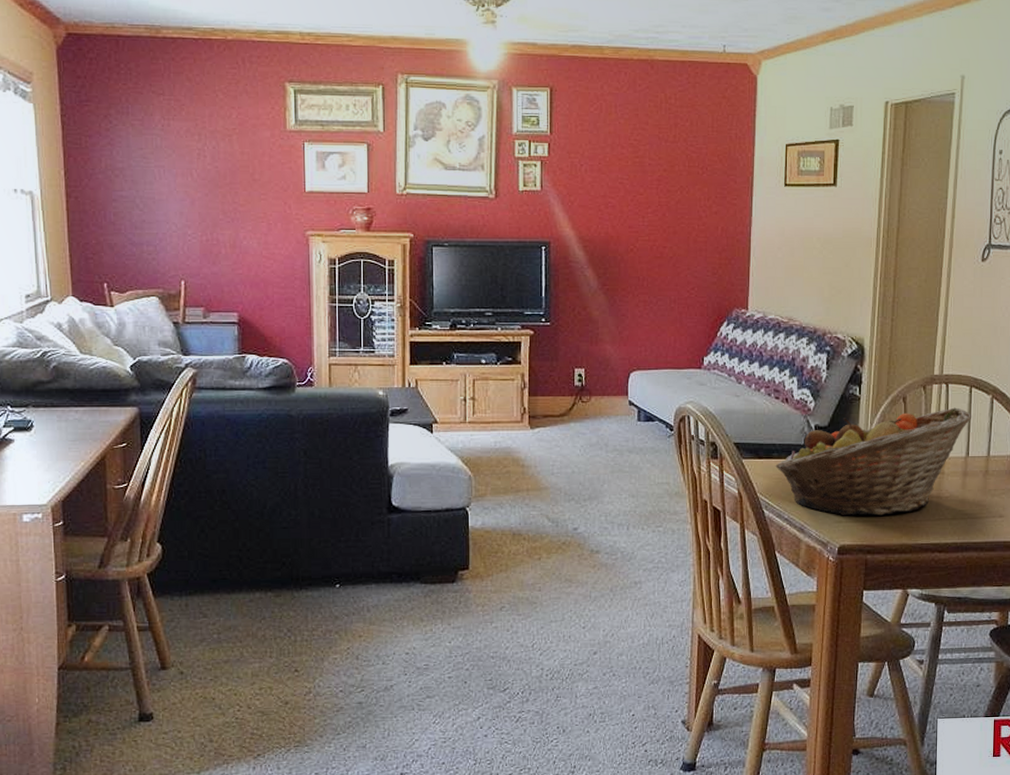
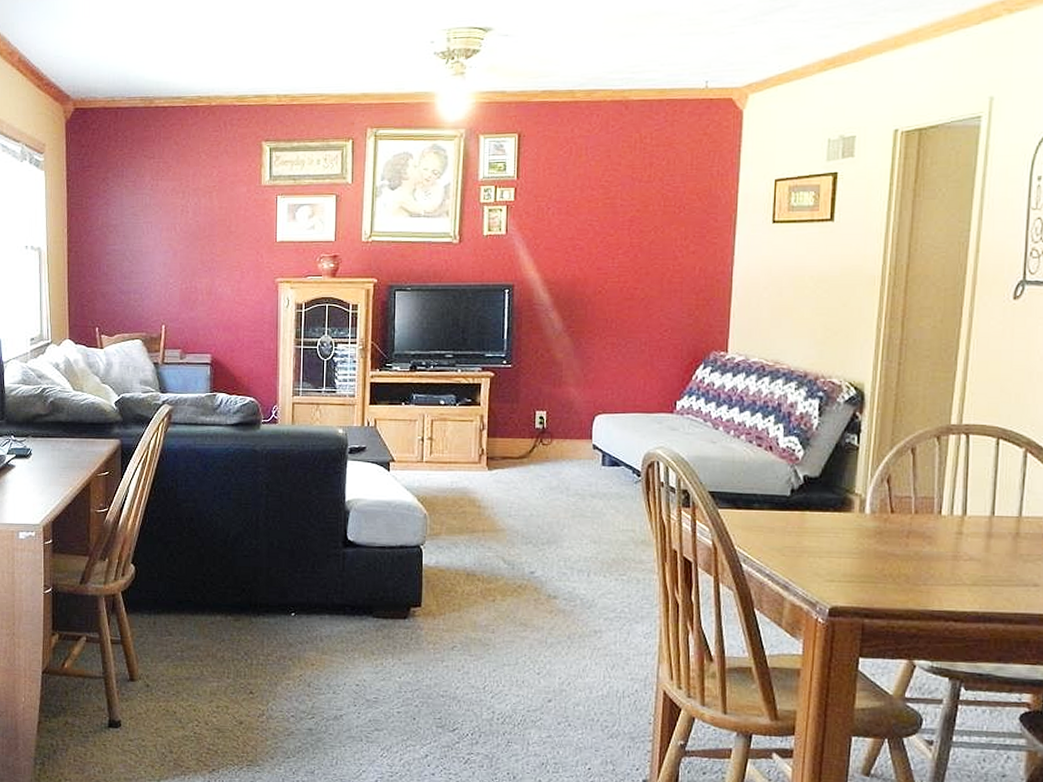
fruit basket: present [775,407,972,516] -> none [756,461,1000,577]

